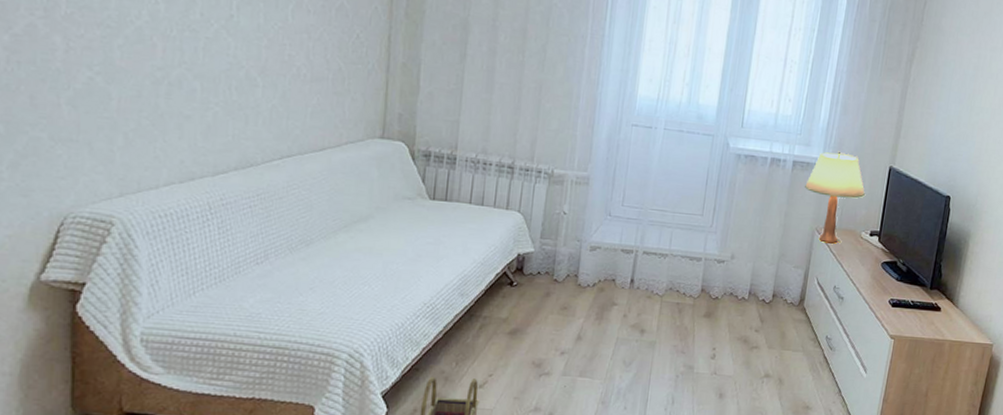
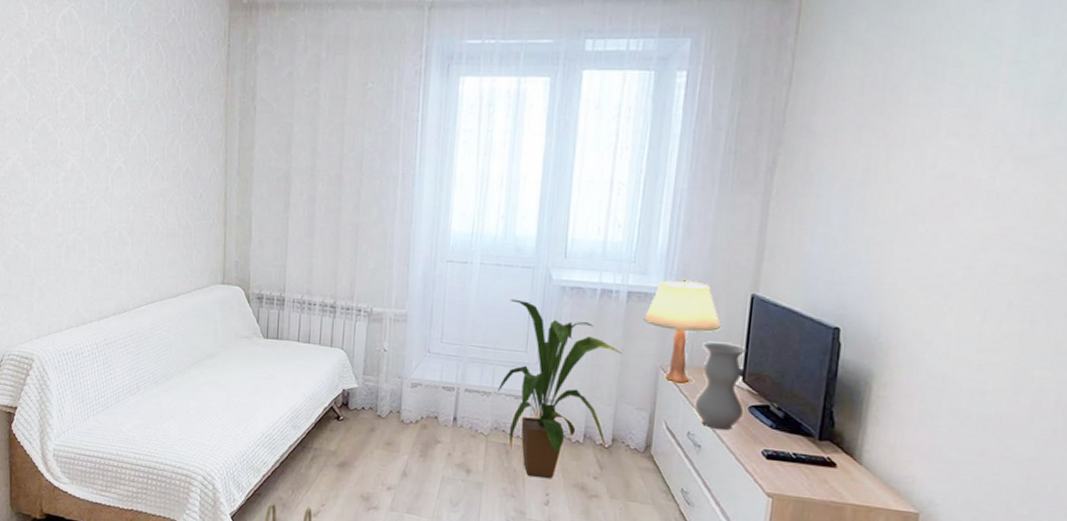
house plant: none [674,164,786,333] -> present [498,299,622,478]
vase: none [840,208,883,283] -> present [694,342,747,430]

